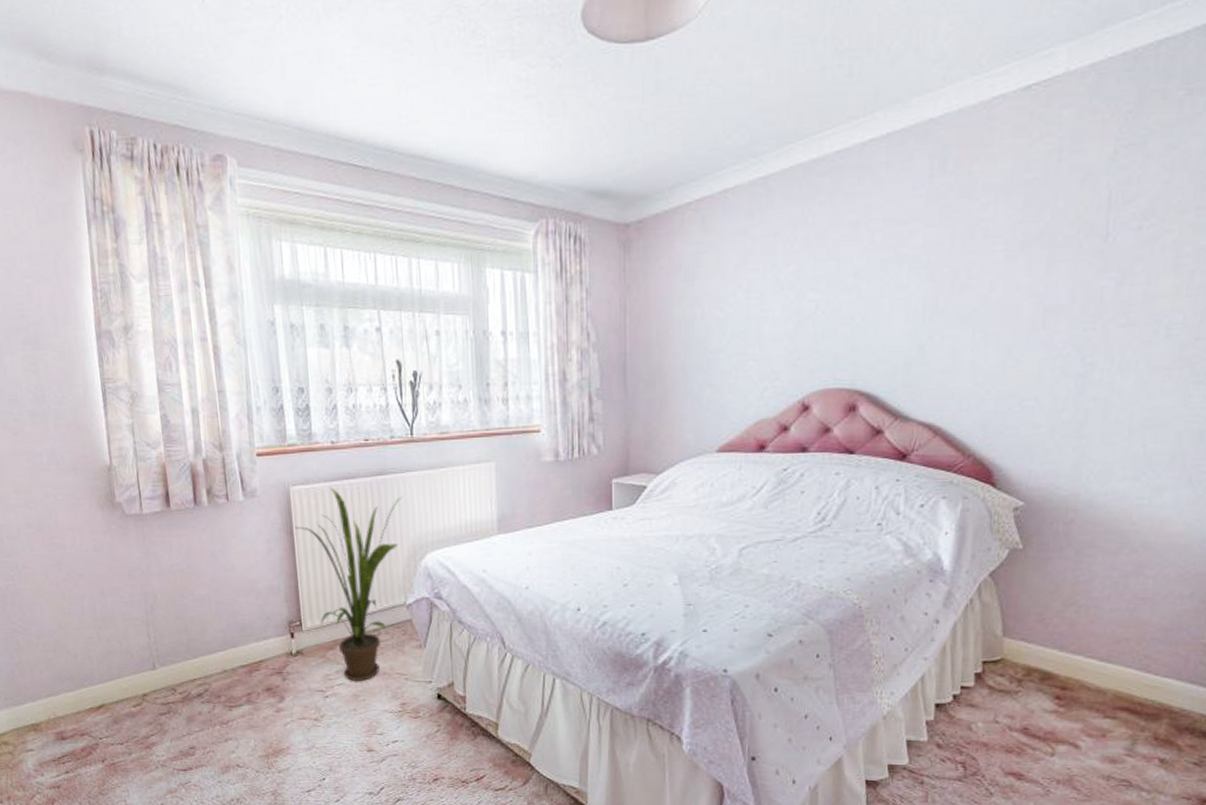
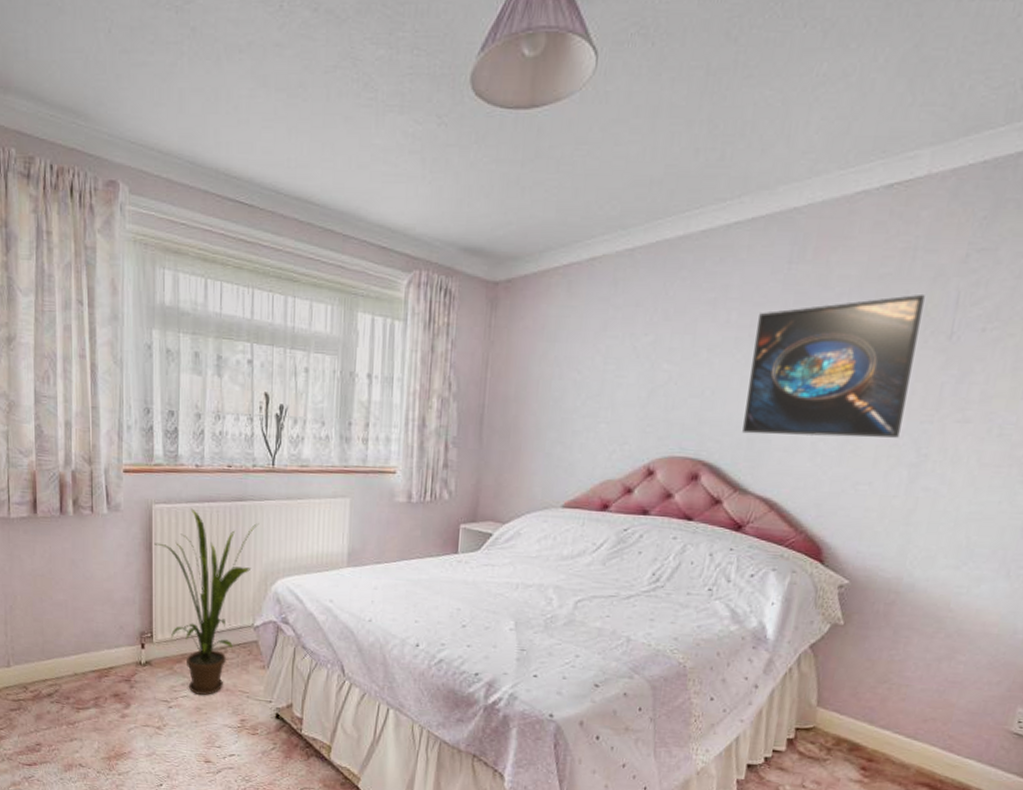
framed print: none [898,198,1075,358] -> present [742,295,925,438]

